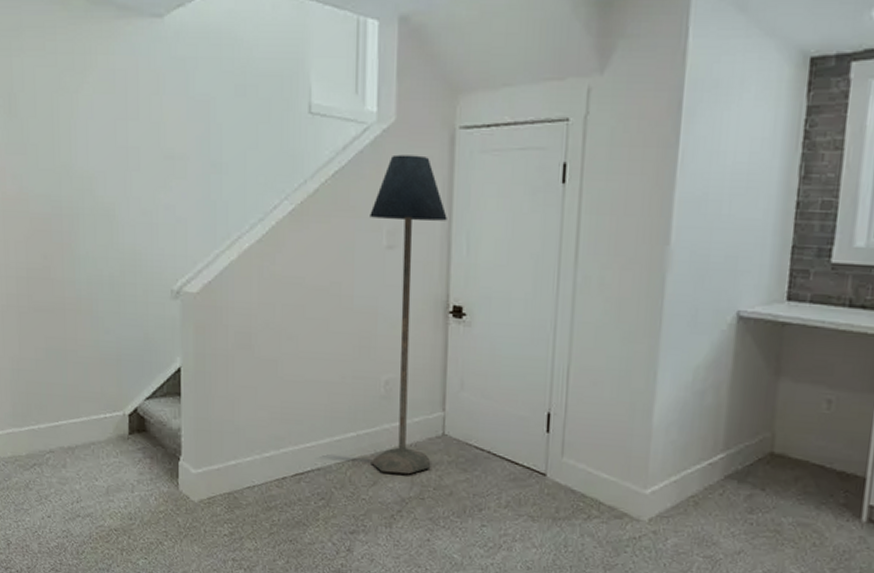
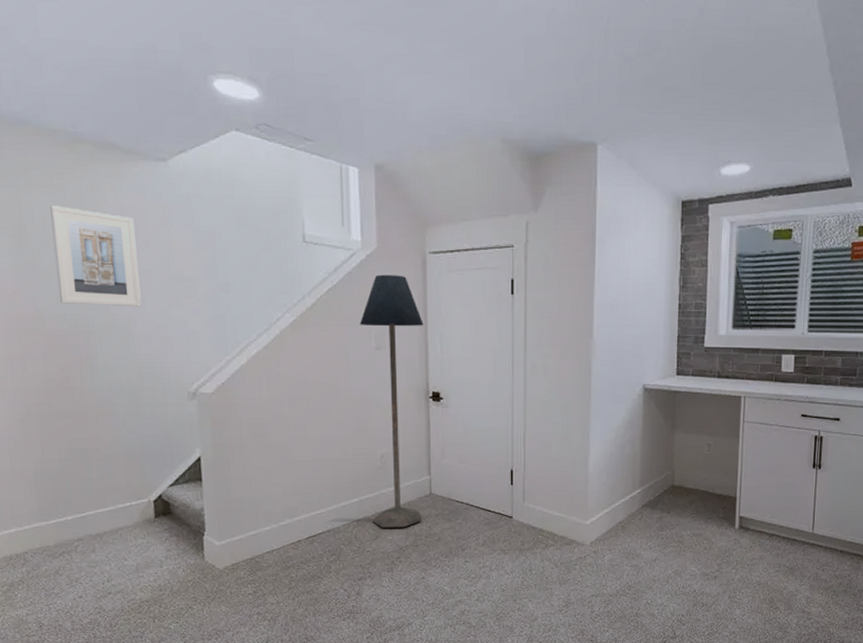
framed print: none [41,71,128,189] -> present [50,205,142,307]

